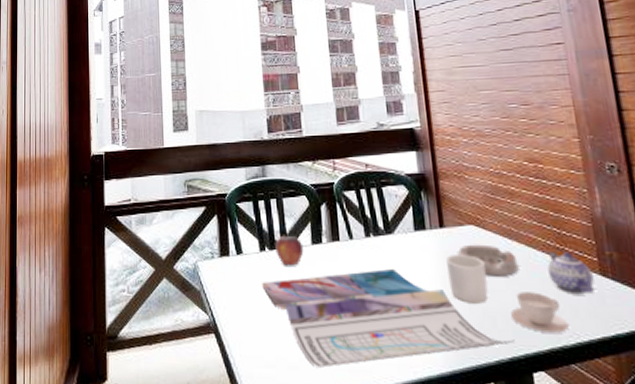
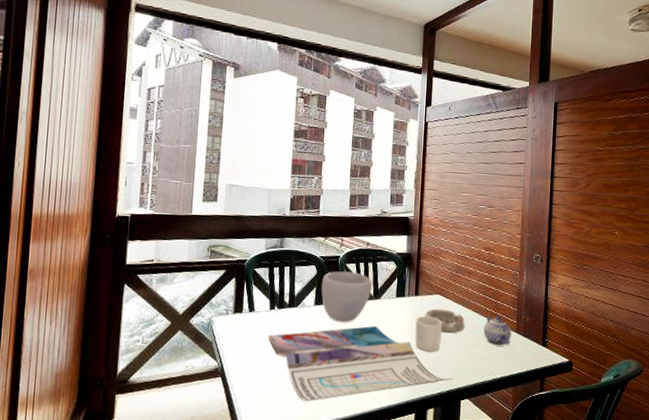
fruit: present [275,235,304,266] -> none [283,297,308,322]
bowl: none [317,201,381,264] -> present [321,271,373,322]
teacup: present [511,292,569,333] -> none [454,344,490,372]

